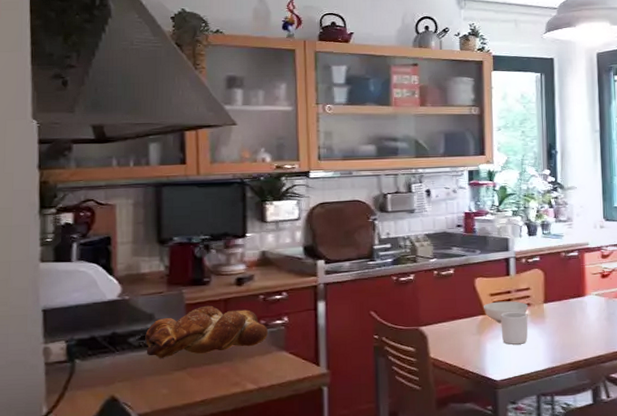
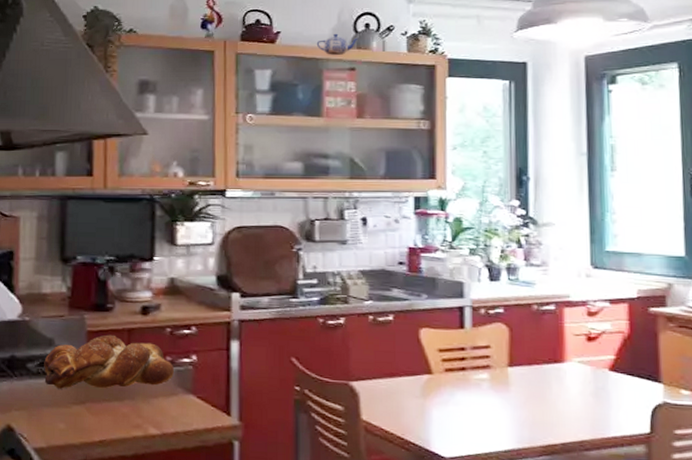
teapot: none [384,34,420,54] -> present [316,33,359,56]
bowl: present [483,301,529,324] -> none [429,359,488,387]
mug: present [500,312,528,345] -> none [451,373,487,415]

